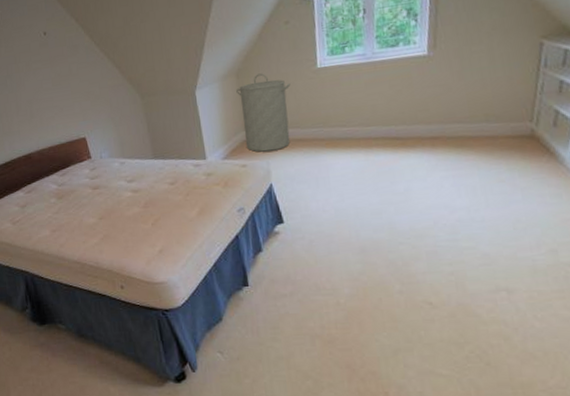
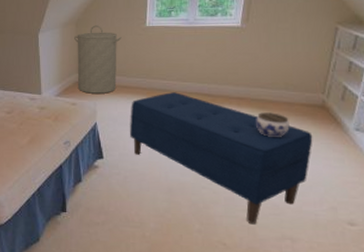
bench: none [309,139,524,279] -> present [130,92,313,225]
jar: none [453,150,495,179] -> present [255,112,290,138]

